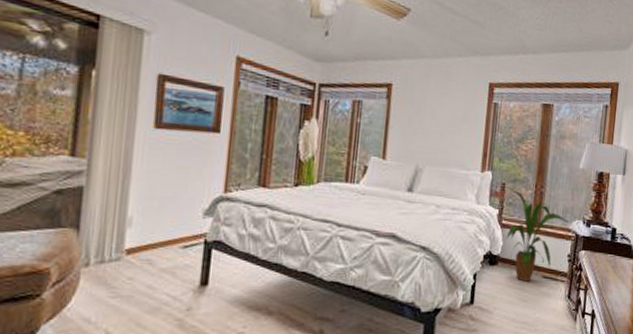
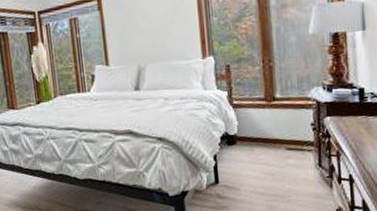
house plant: present [506,188,571,282] -> none [235,69,309,156]

